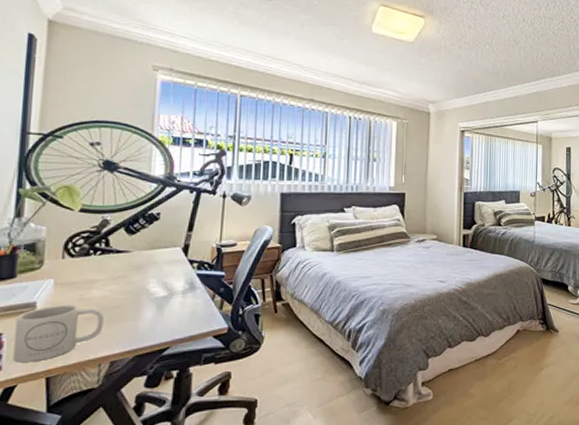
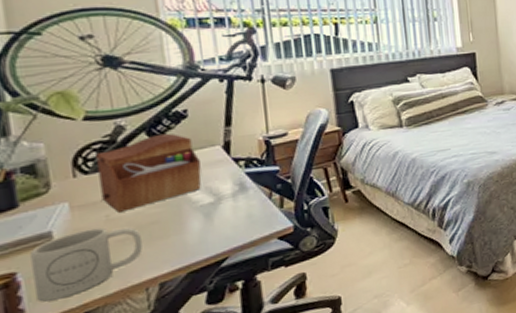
sewing box: none [80,231,163,294] -> present [96,133,202,212]

